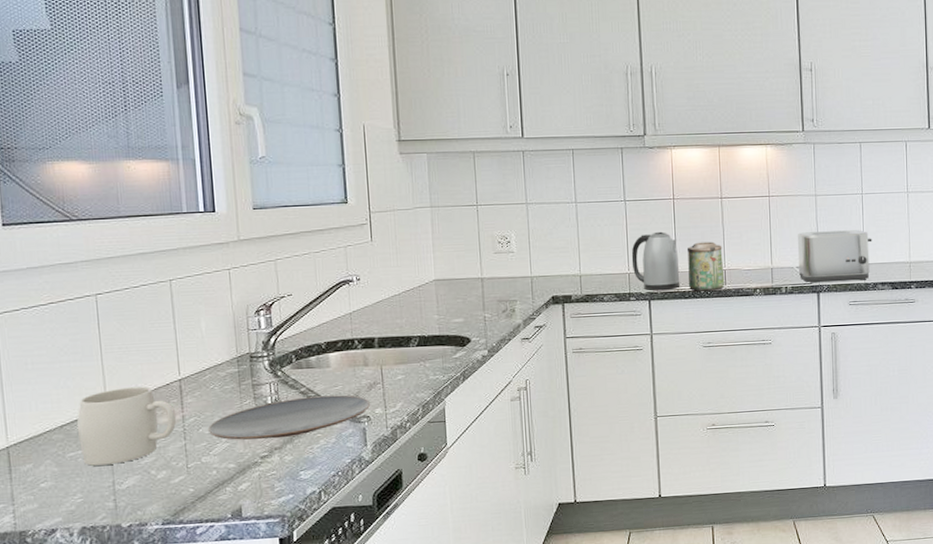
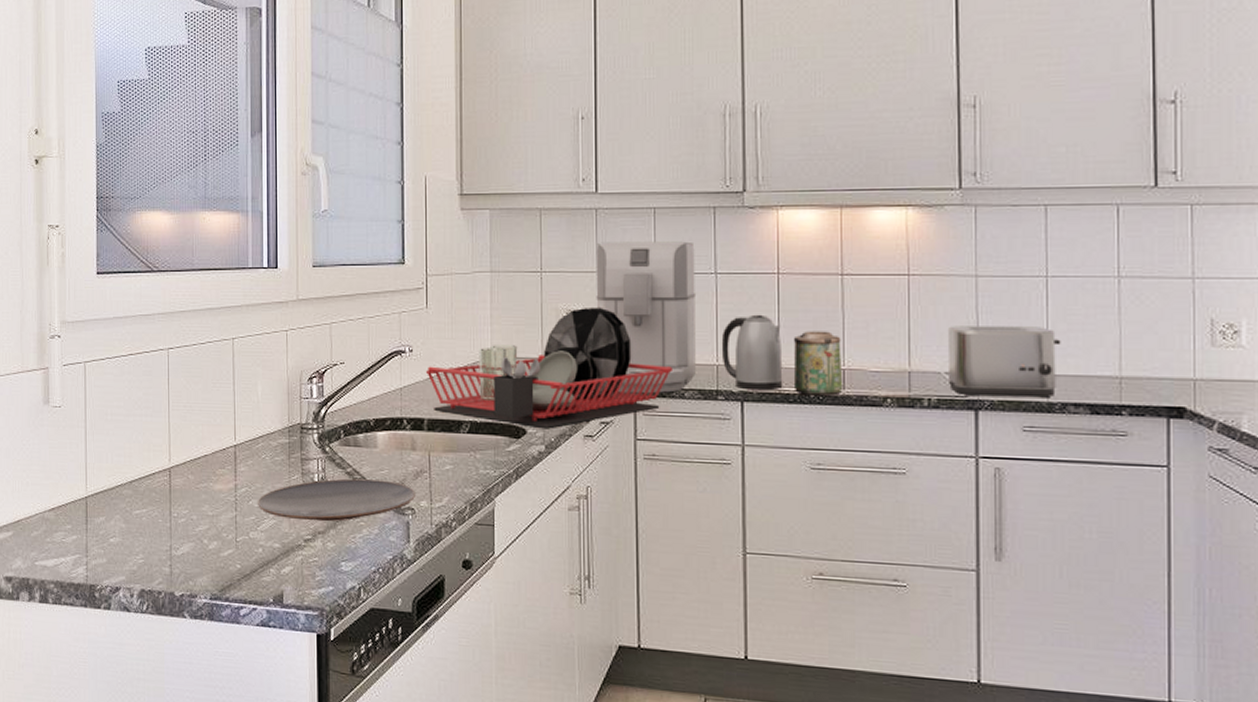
mug: present [77,386,177,466] -> none [144,448,230,528]
dish rack: none [373,232,593,337] -> present [425,307,672,429]
coffee machine: none [524,176,612,302] -> present [596,241,696,394]

